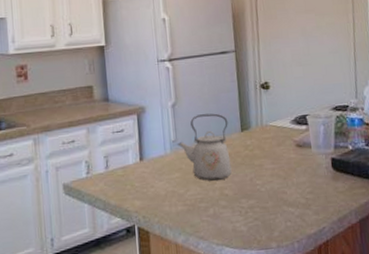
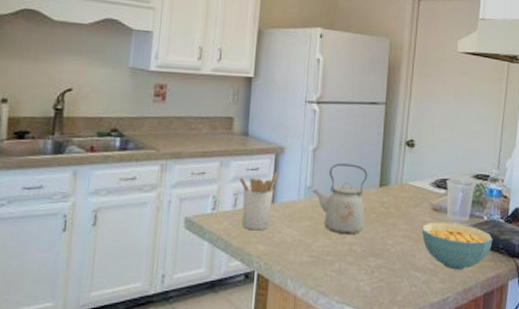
utensil holder: none [106,132,143,188] -> present [238,173,278,231]
cereal bowl: none [288,156,361,201] -> present [421,221,493,270]

